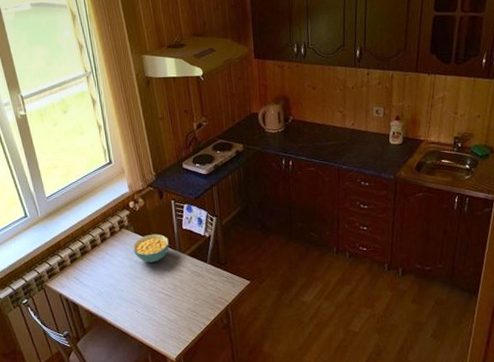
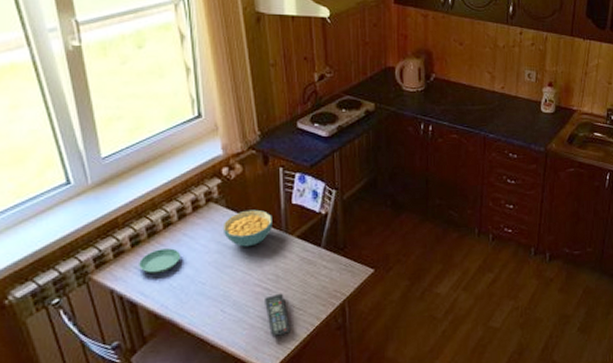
saucer: none [77,264,105,283] -> present [139,248,181,275]
remote control: none [167,299,188,333] -> present [265,293,290,338]

